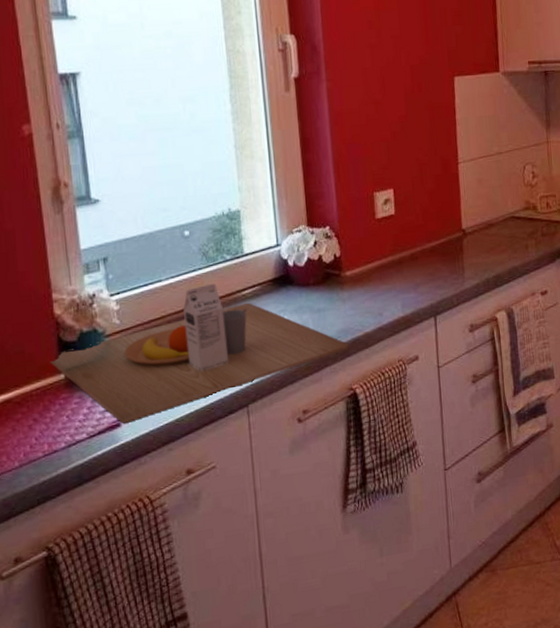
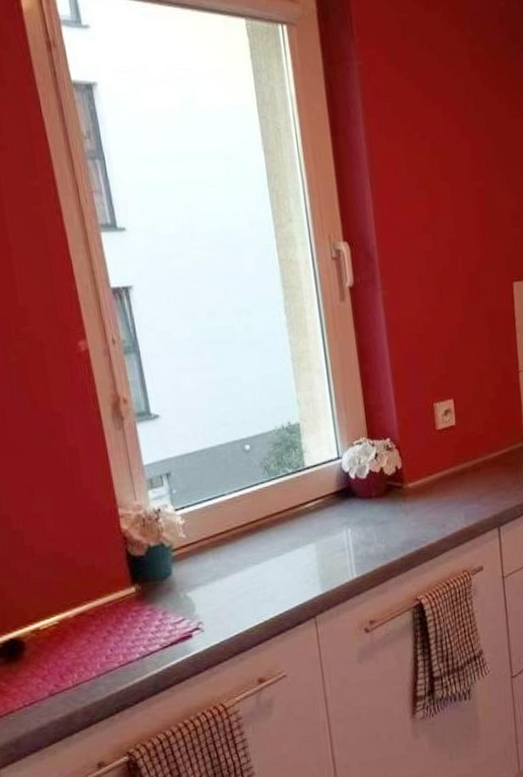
cutting board: present [48,284,349,424] -> none [118,497,414,635]

